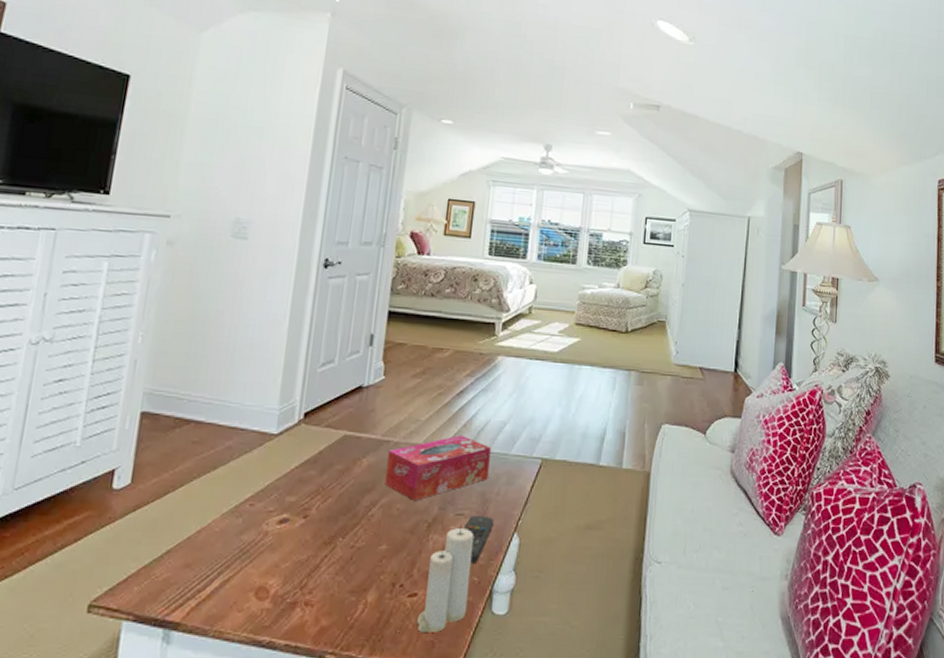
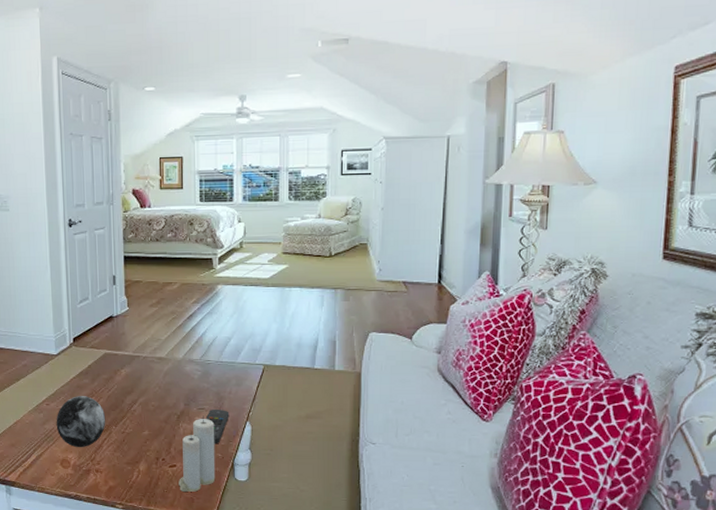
decorative orb: none [258,493,332,570] -> present [56,396,106,448]
tissue box: present [385,435,491,502] -> none [140,349,221,400]

